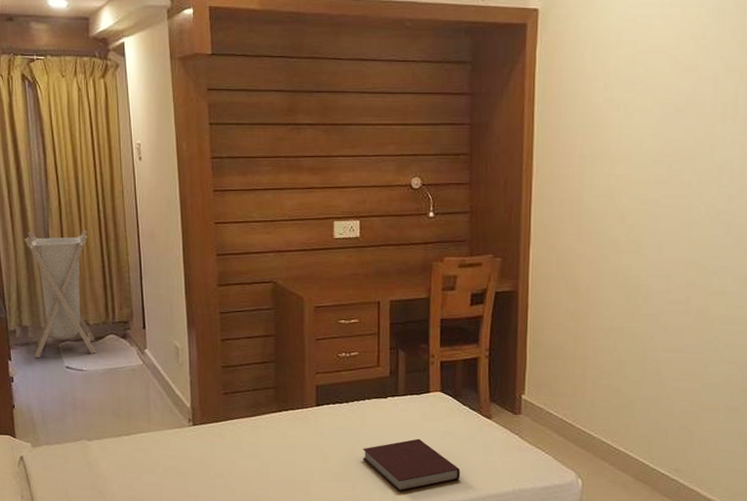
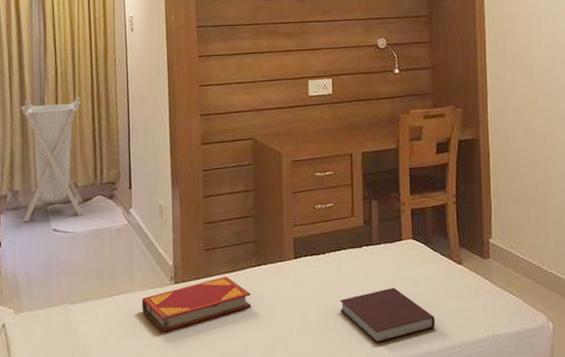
hardback book: none [160,420,272,472] -> present [142,276,252,332]

